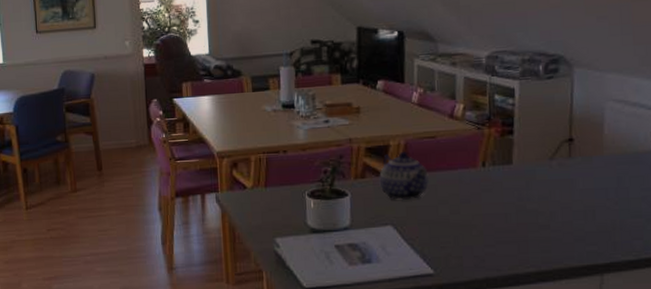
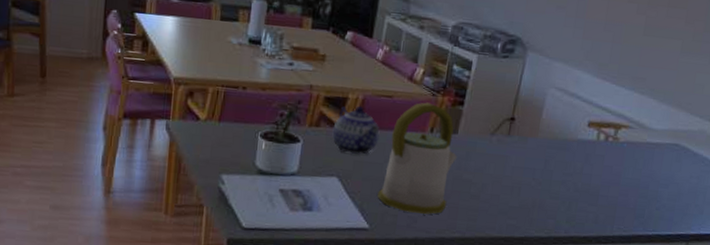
kettle: none [437,137,517,252] -> present [377,102,458,214]

